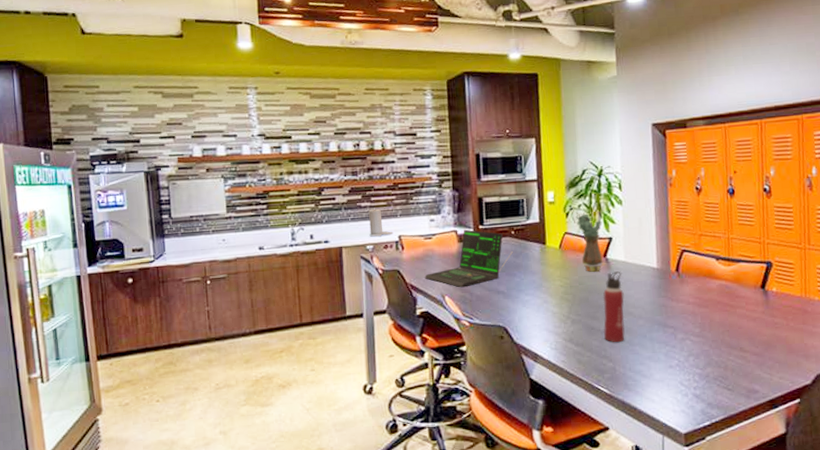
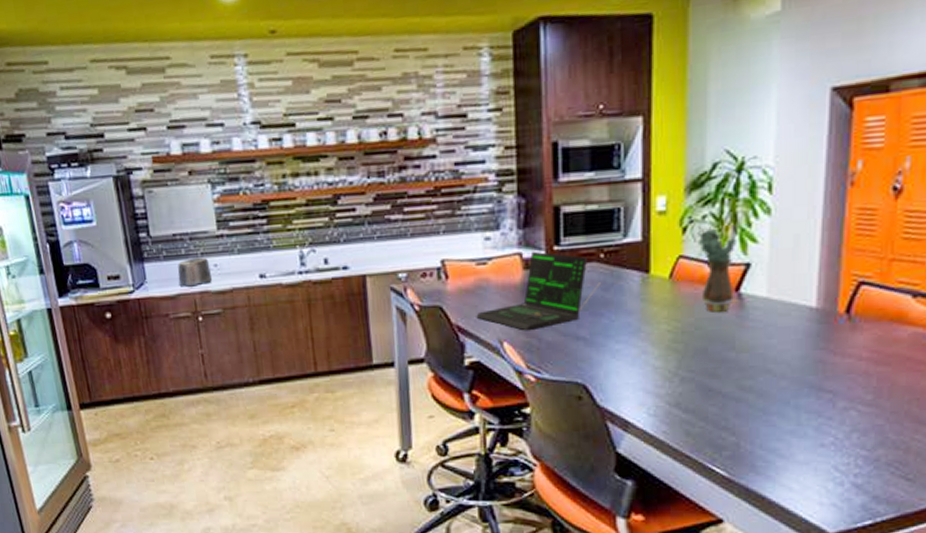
toaster: none [192,234,221,258] -> present [178,257,213,288]
paper towel: present [368,208,394,238] -> none [400,223,434,263]
water bottle: present [602,271,625,343] -> none [725,311,762,411]

